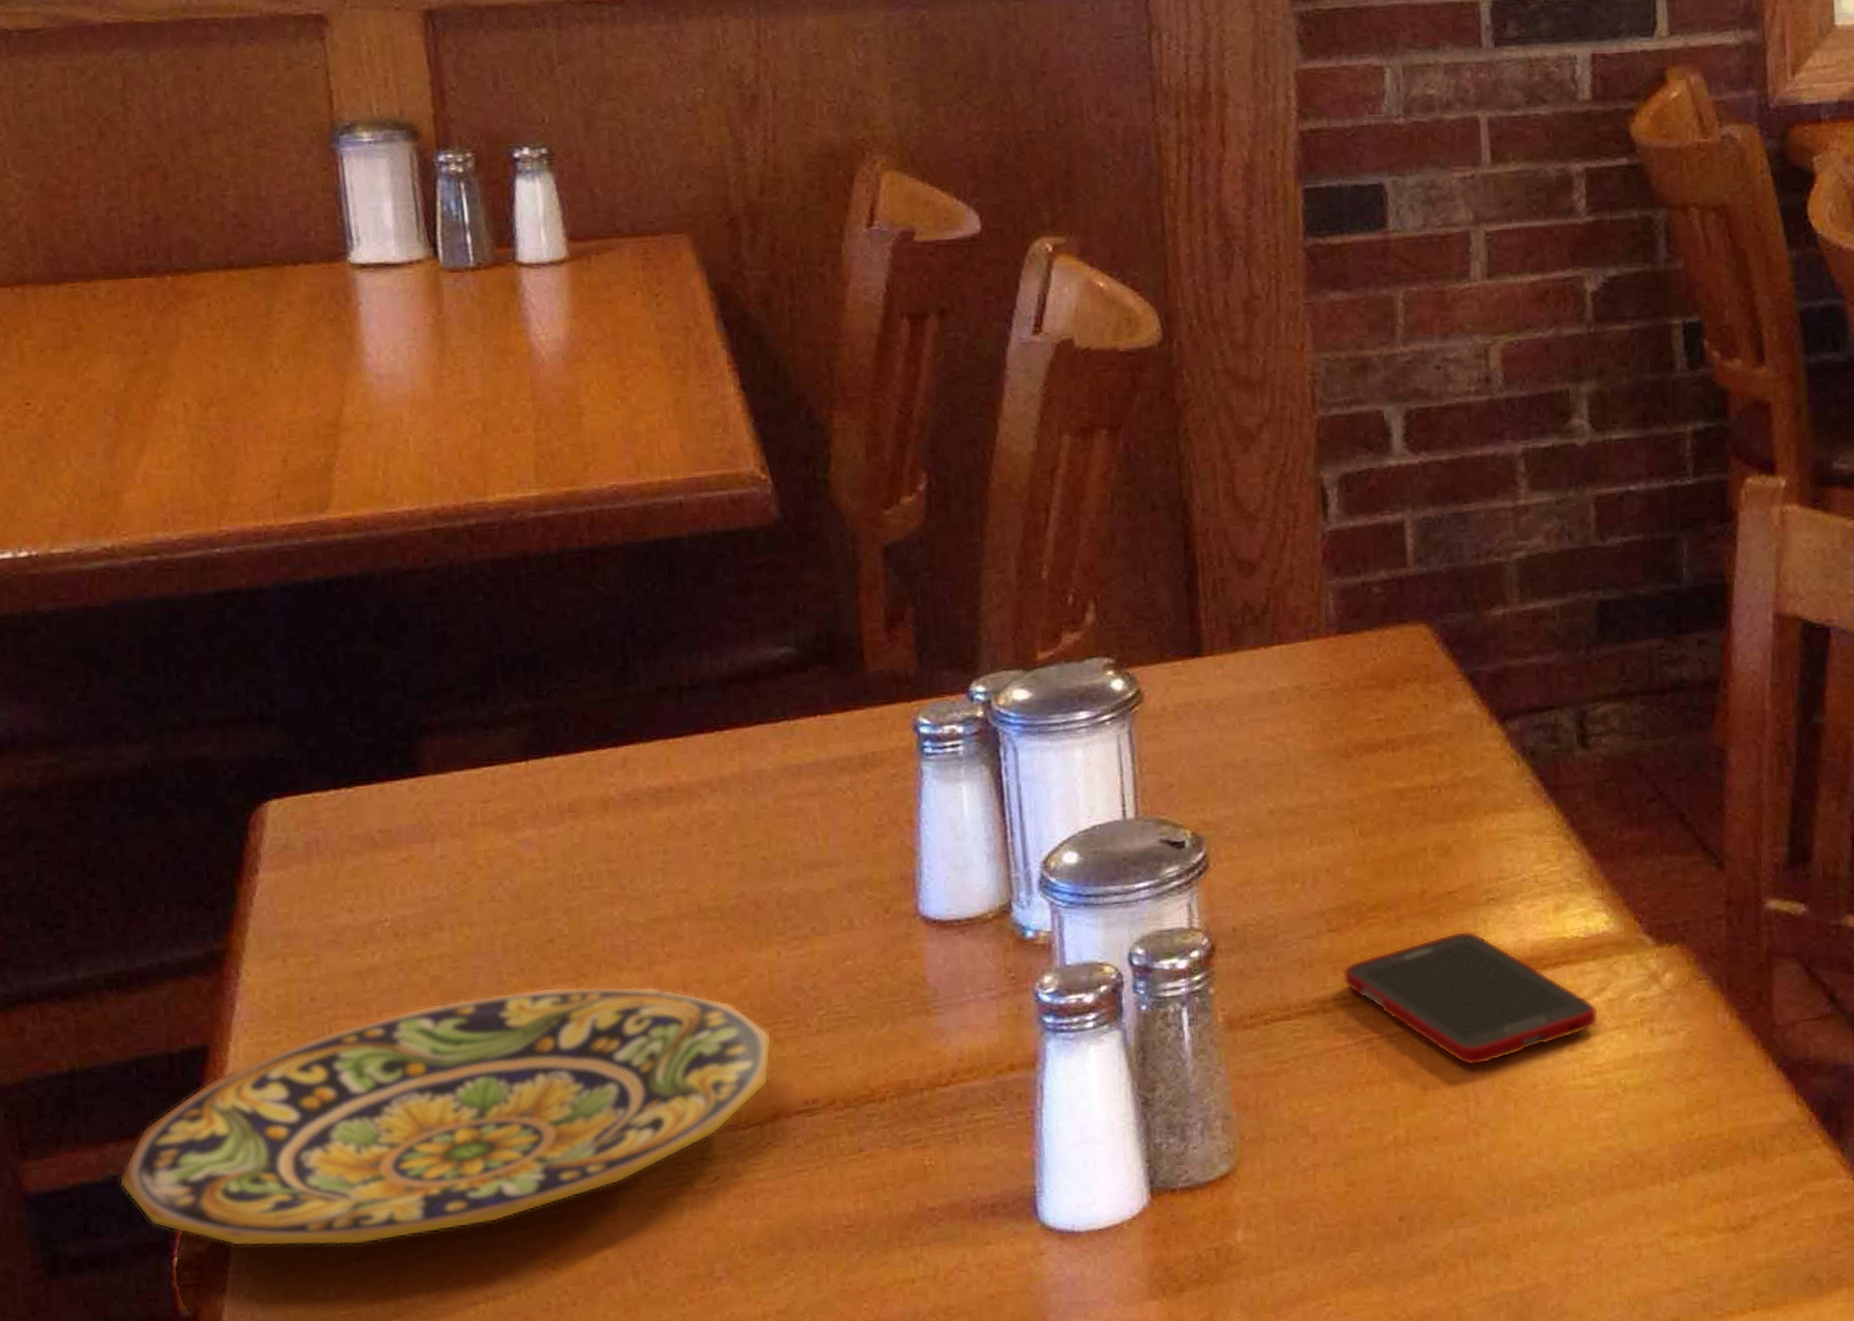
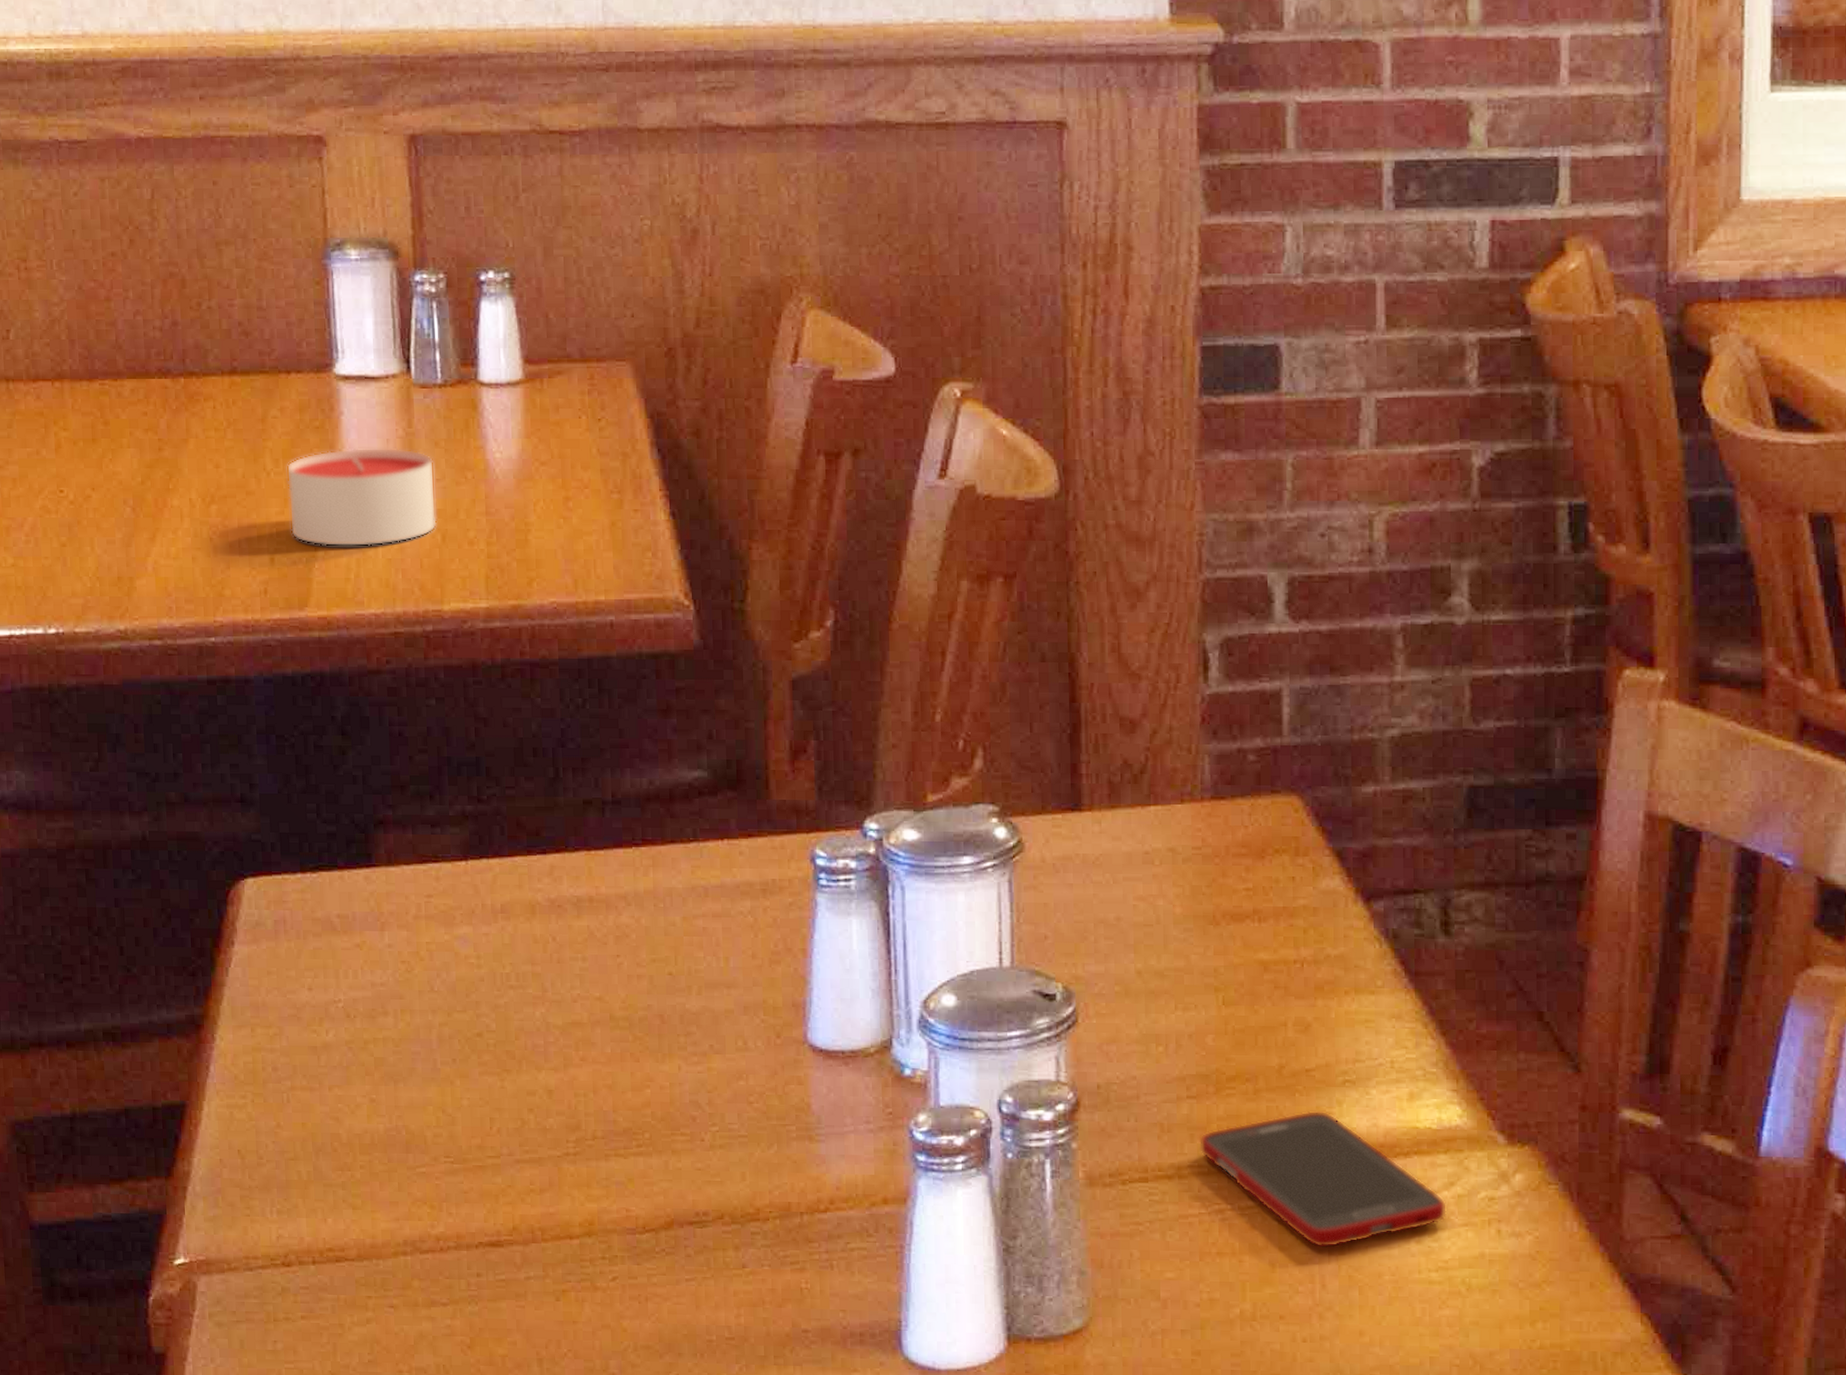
plate: present [119,986,773,1247] -> none [108,1078,670,1305]
candle: none [297,336,476,444] -> present [286,447,437,547]

